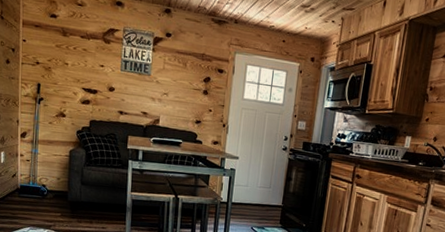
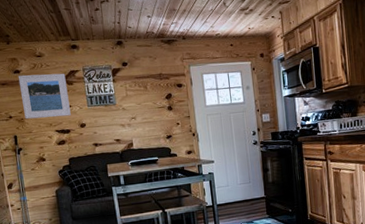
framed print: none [53,20,104,76] -> present [18,73,71,119]

